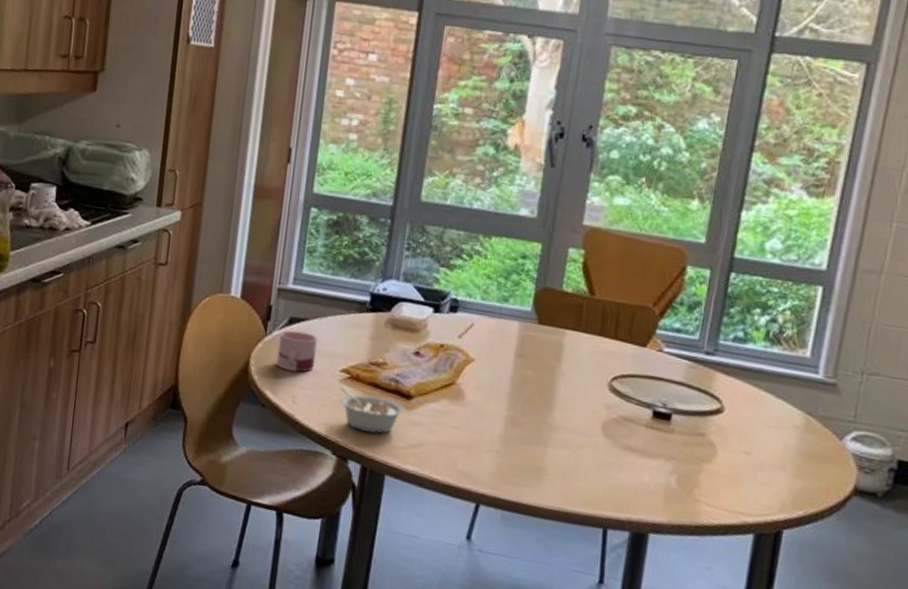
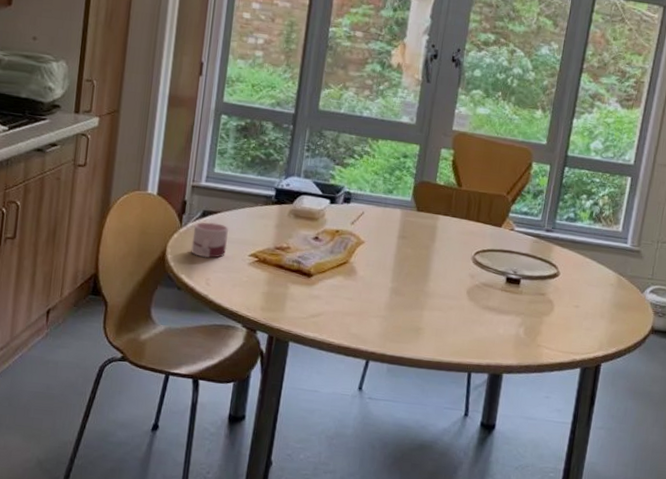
legume: present [340,385,405,434] -> none [249,268,306,308]

